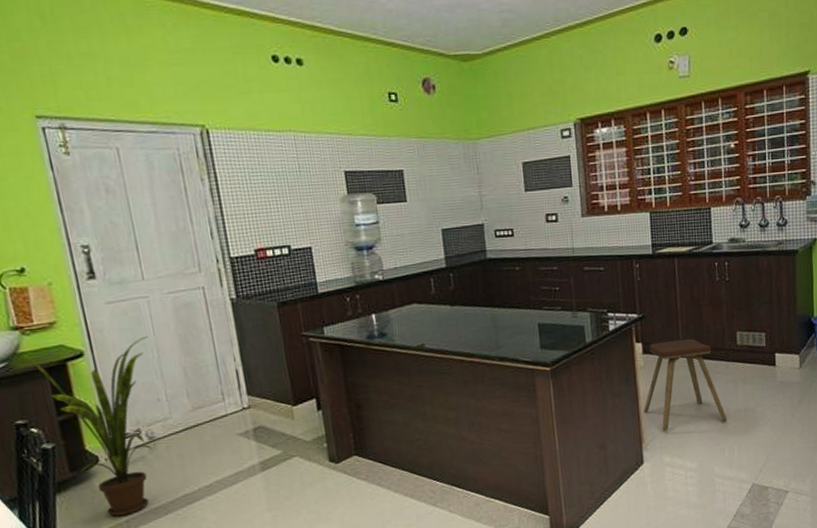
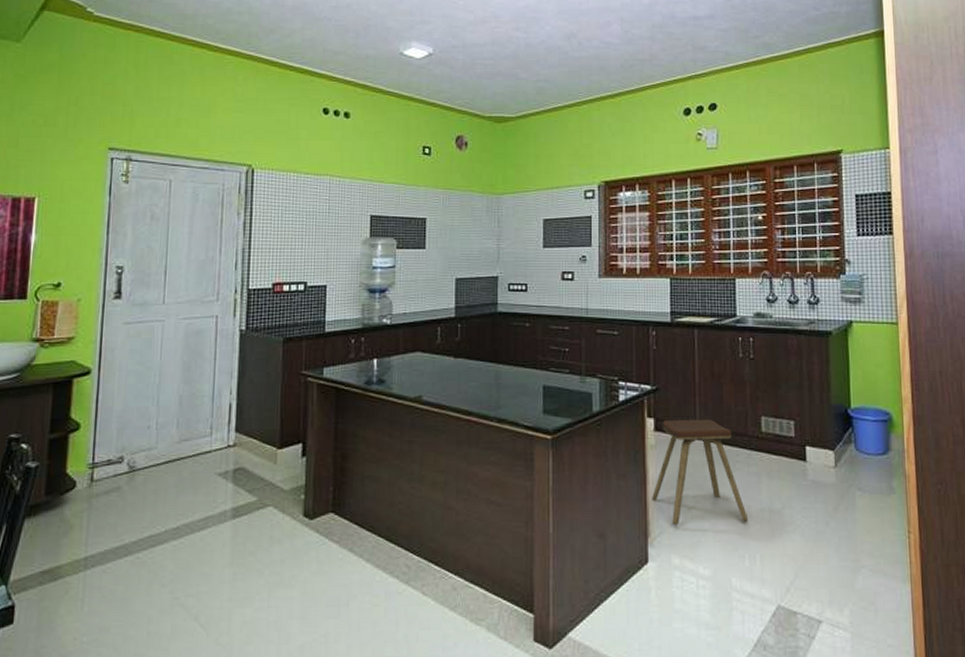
house plant: present [16,335,153,517] -> none [31,359,154,551]

